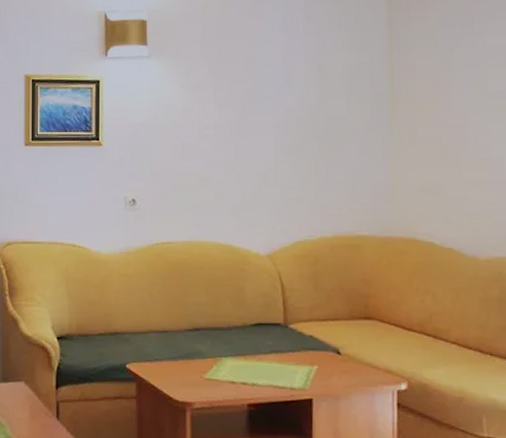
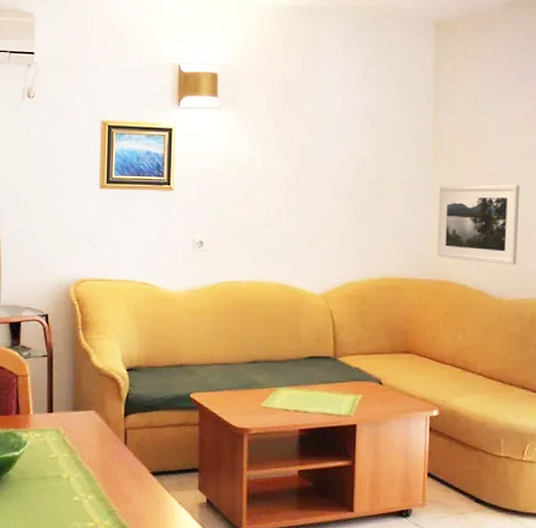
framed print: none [397,128,494,220] -> present [436,184,520,266]

